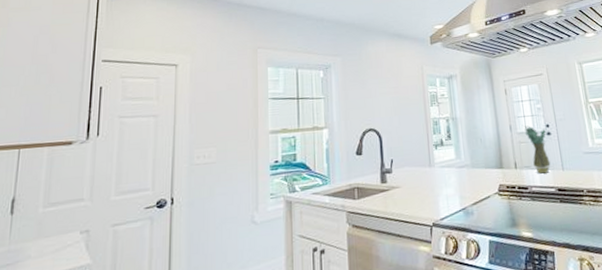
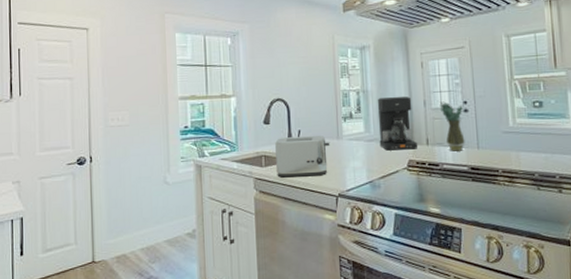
toaster: none [368,163,423,211] -> present [275,135,330,179]
coffee maker: none [466,121,508,176] -> present [377,96,418,151]

